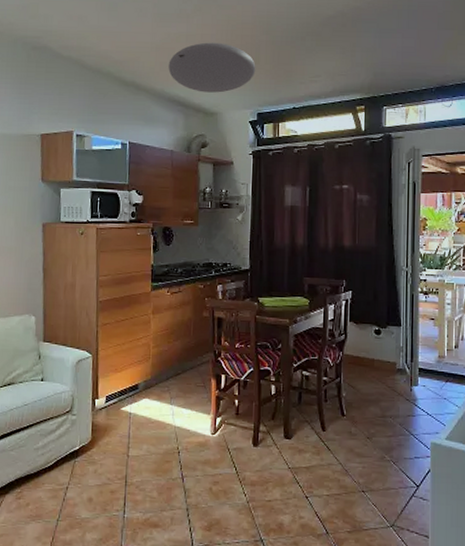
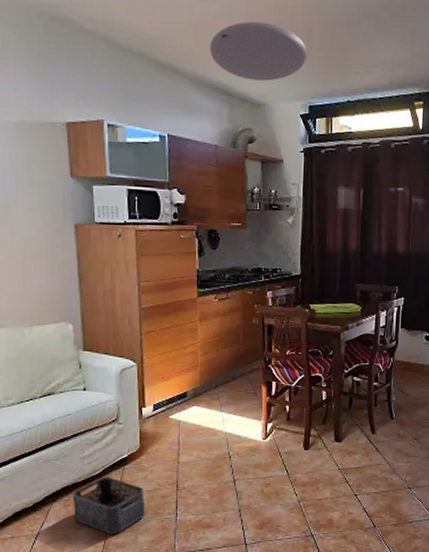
storage bin: none [24,469,94,531] -> present [72,477,146,535]

